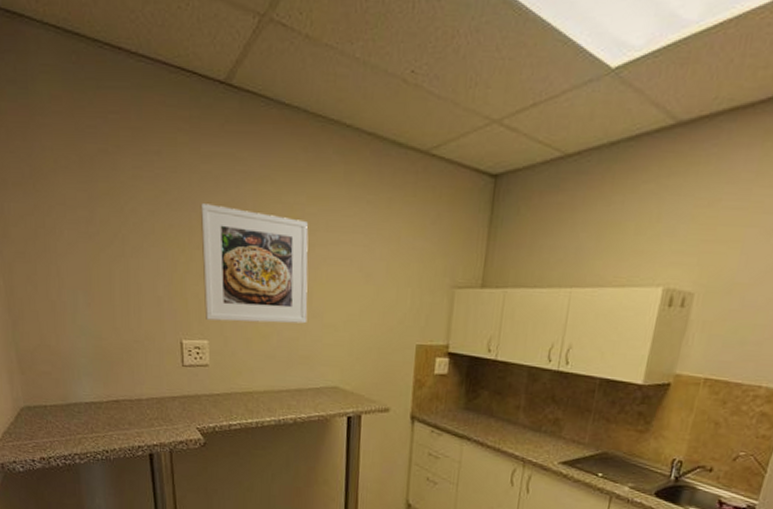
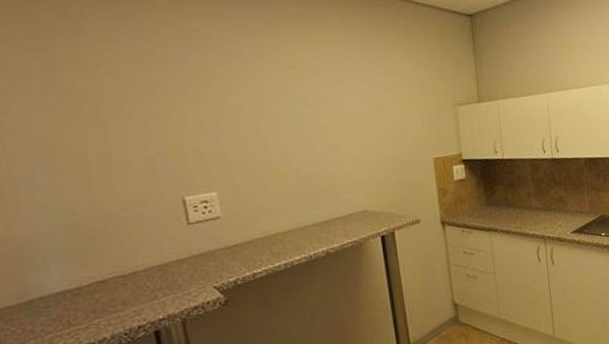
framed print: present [200,203,309,324] -> none [190,59,325,171]

